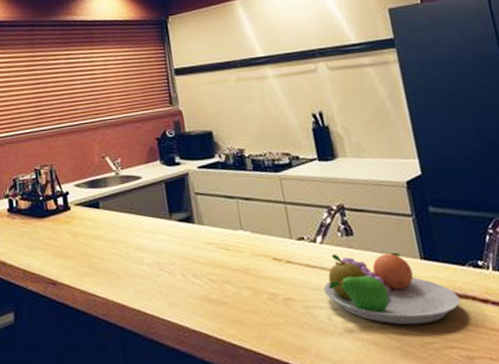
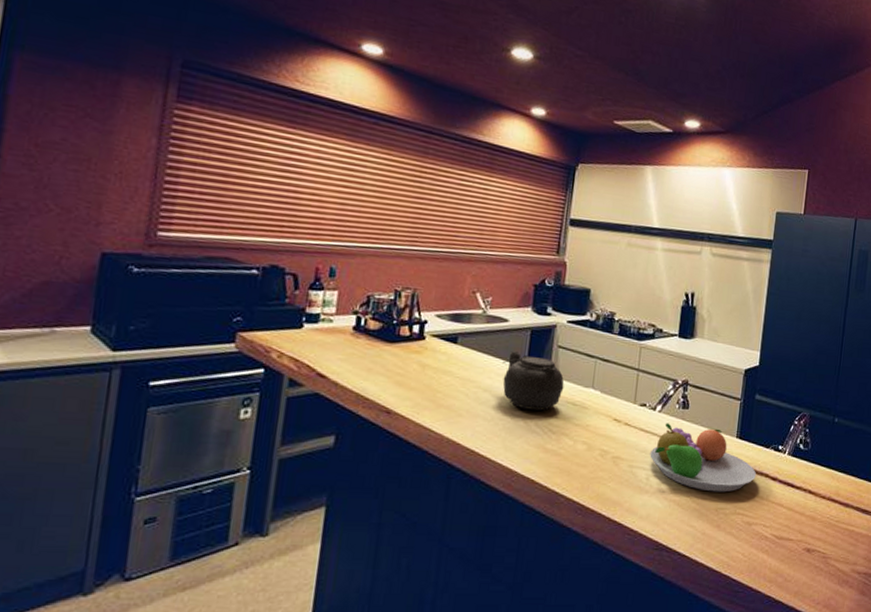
teapot: none [145,206,213,263] -> present [502,351,565,412]

